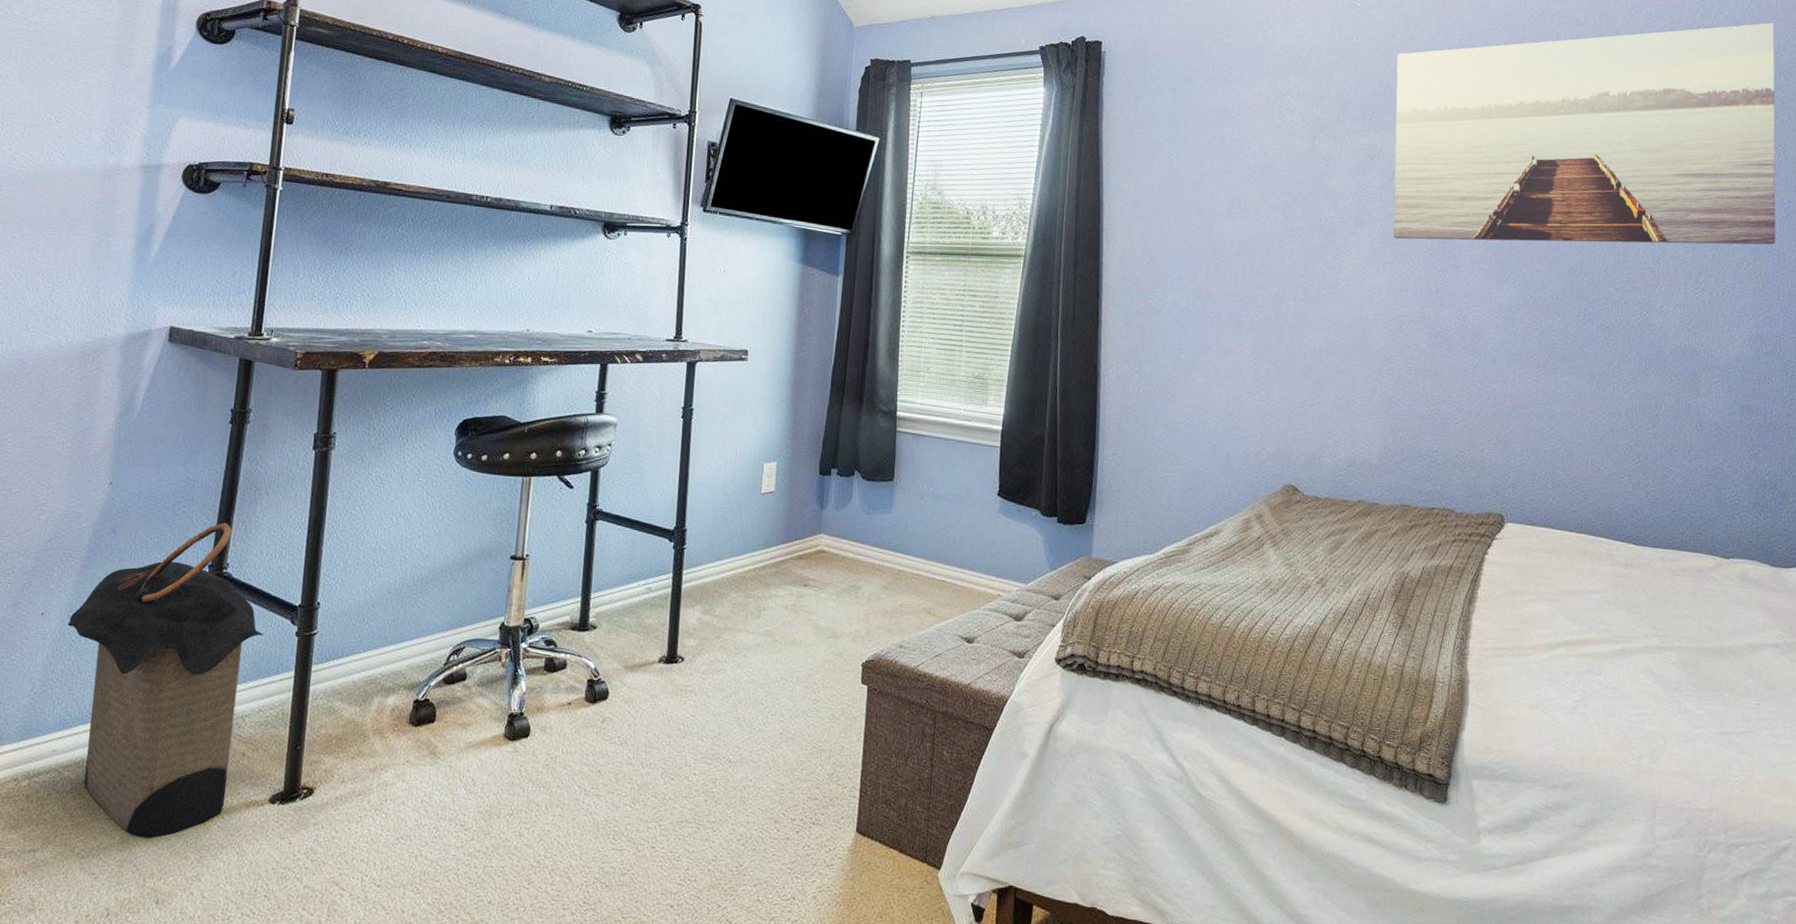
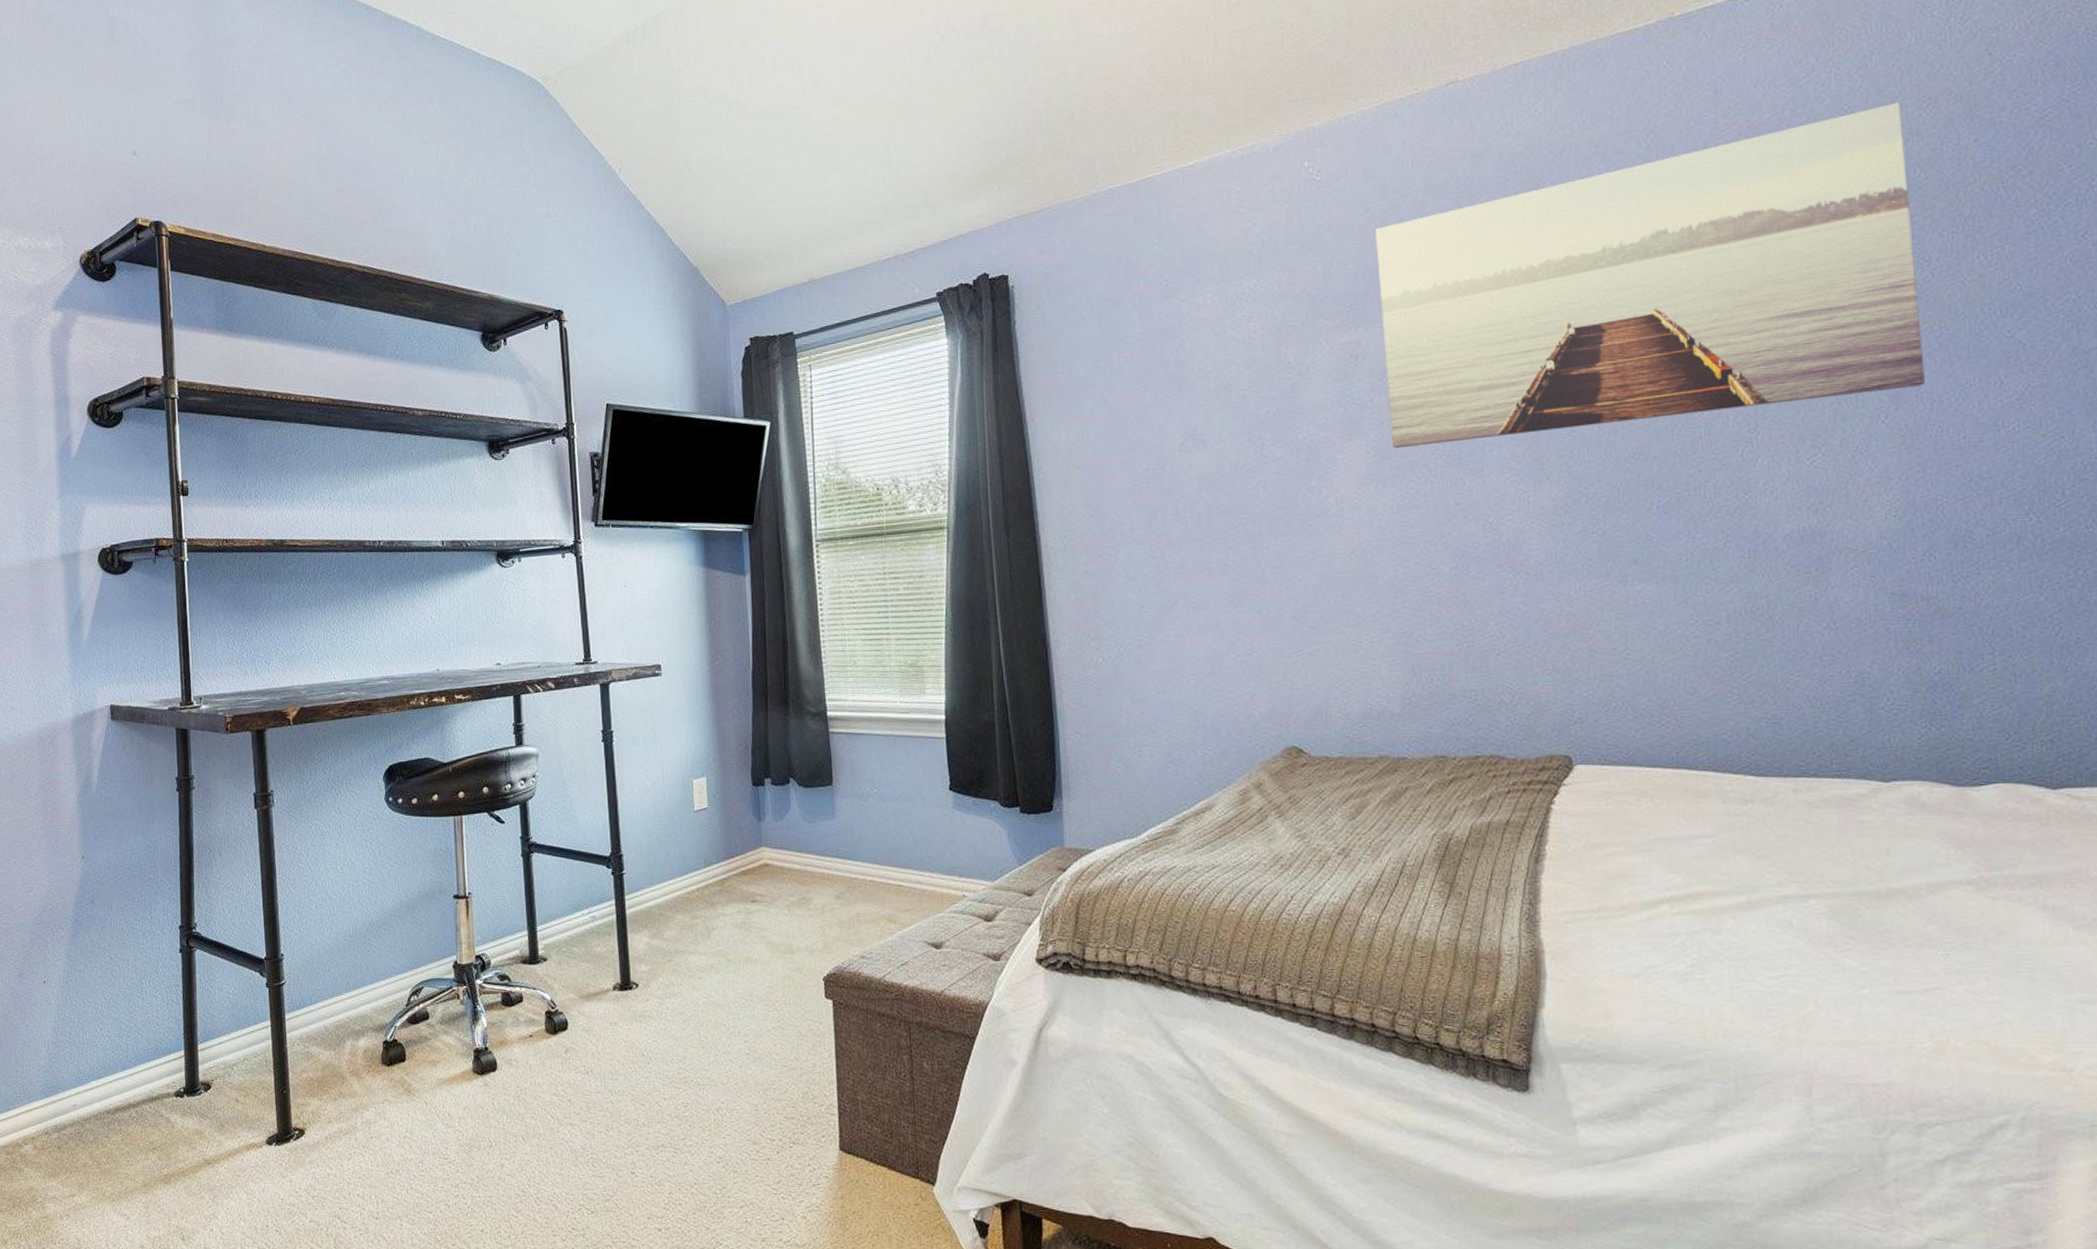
laundry hamper: present [67,523,264,839] -> none [67,885,238,1181]

